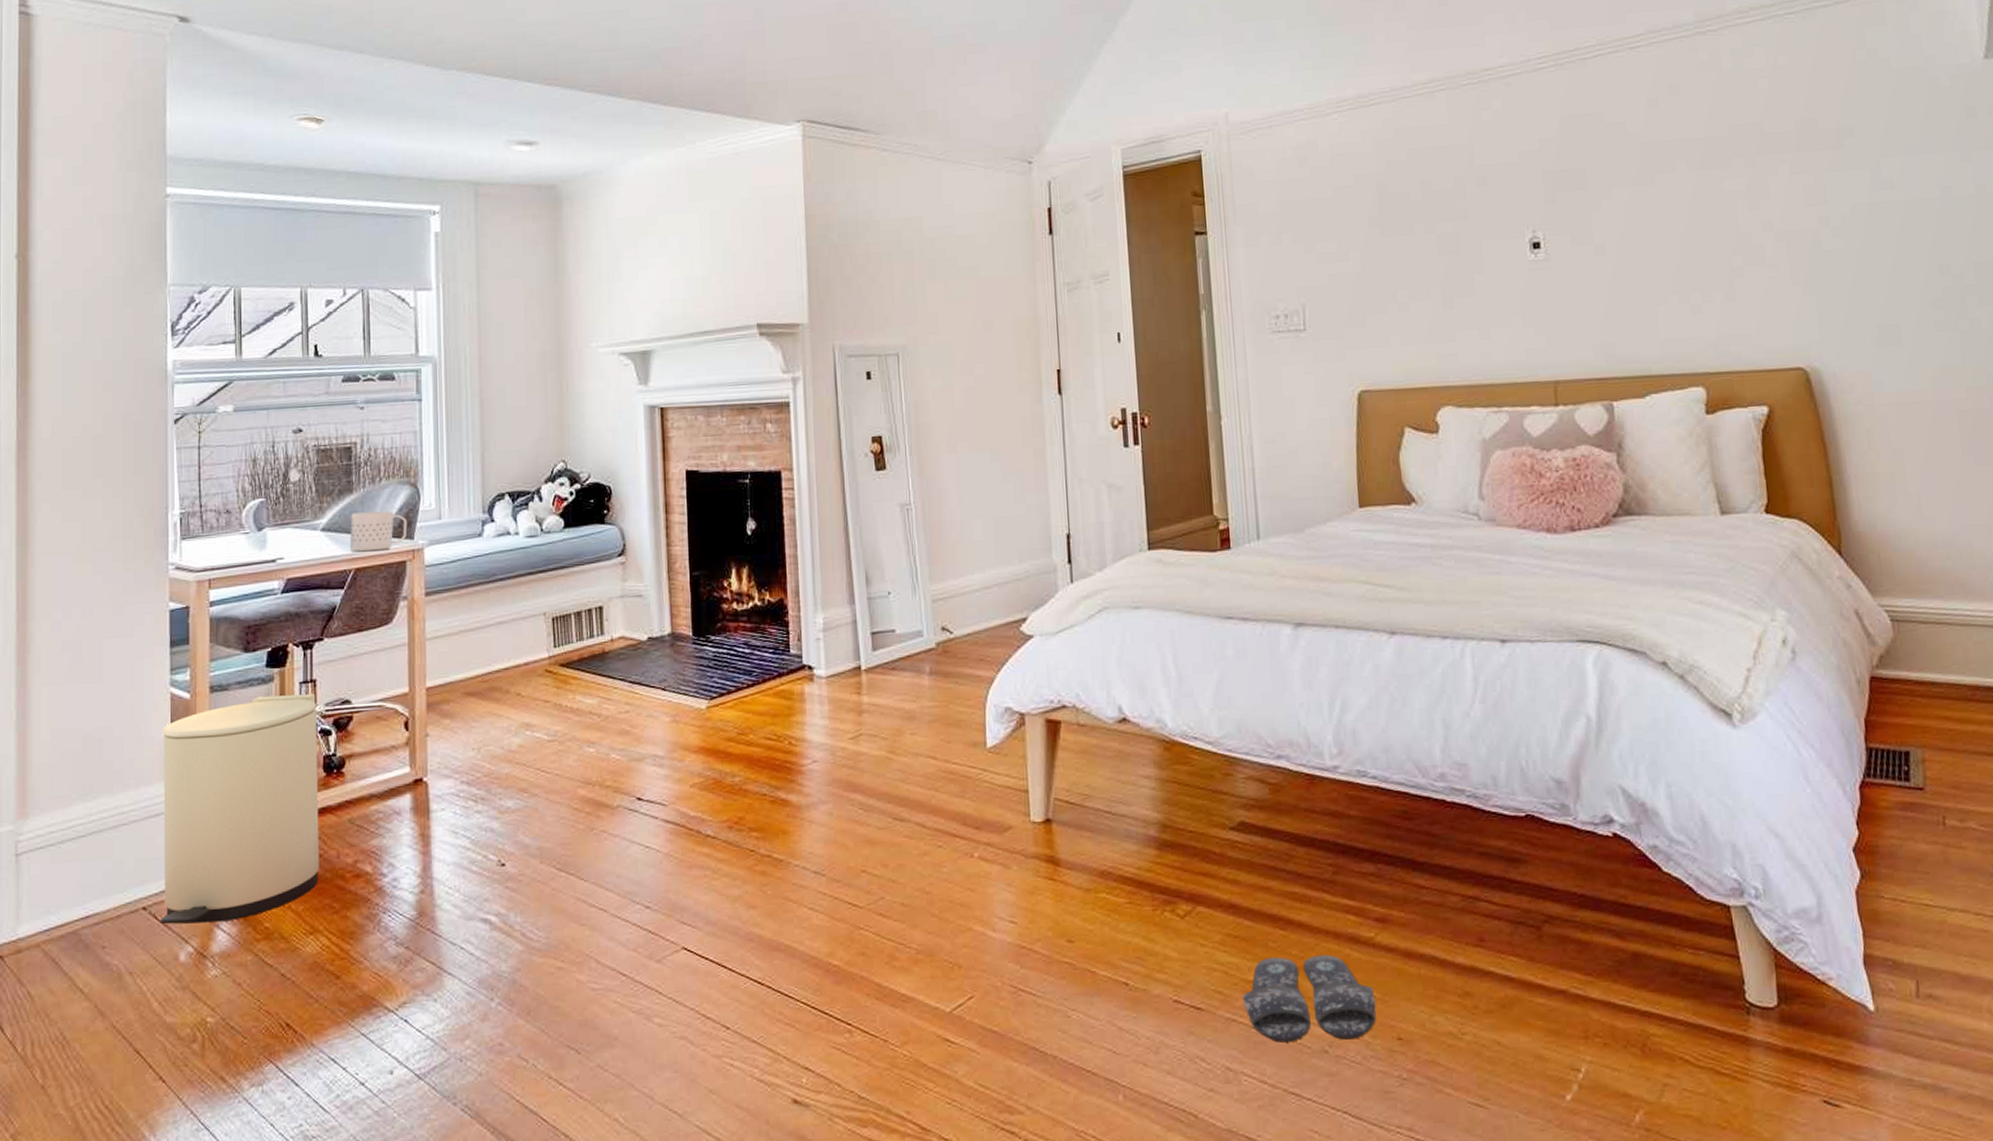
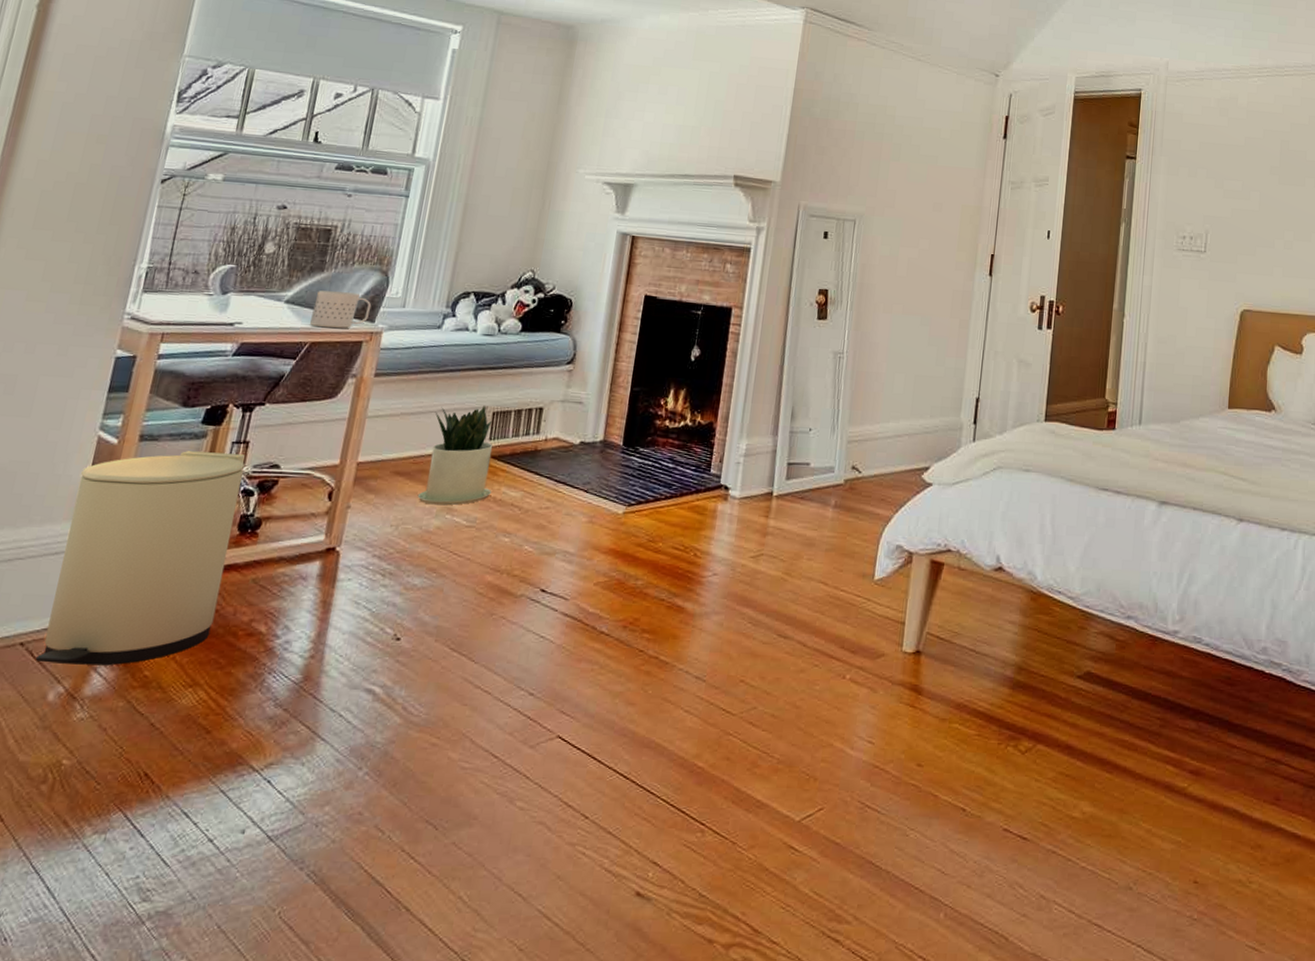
planter: none [493,612,568,723] -> present [417,406,493,506]
slippers: present [1242,955,1377,1043] -> none [1064,797,1180,879]

